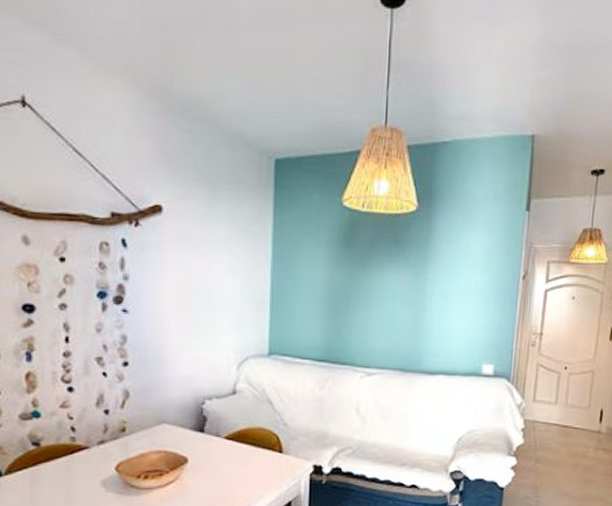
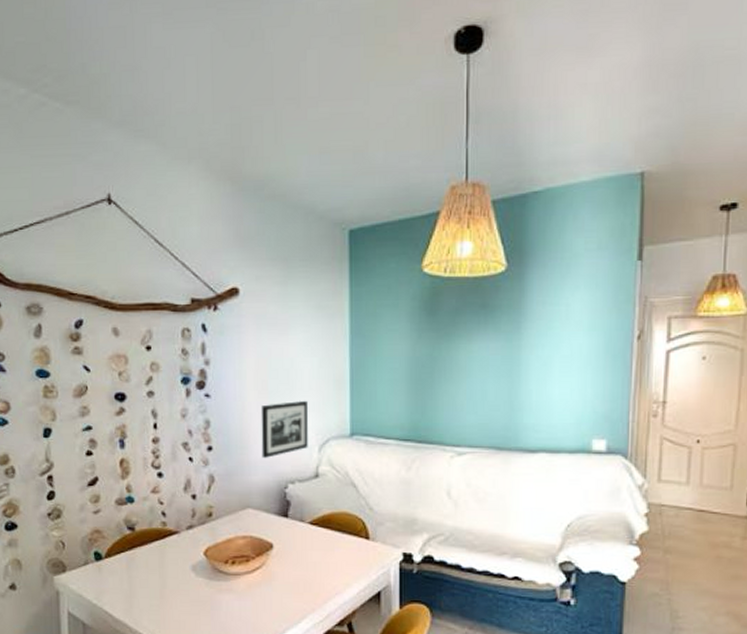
picture frame: none [179,319,229,374] -> present [261,400,309,458]

